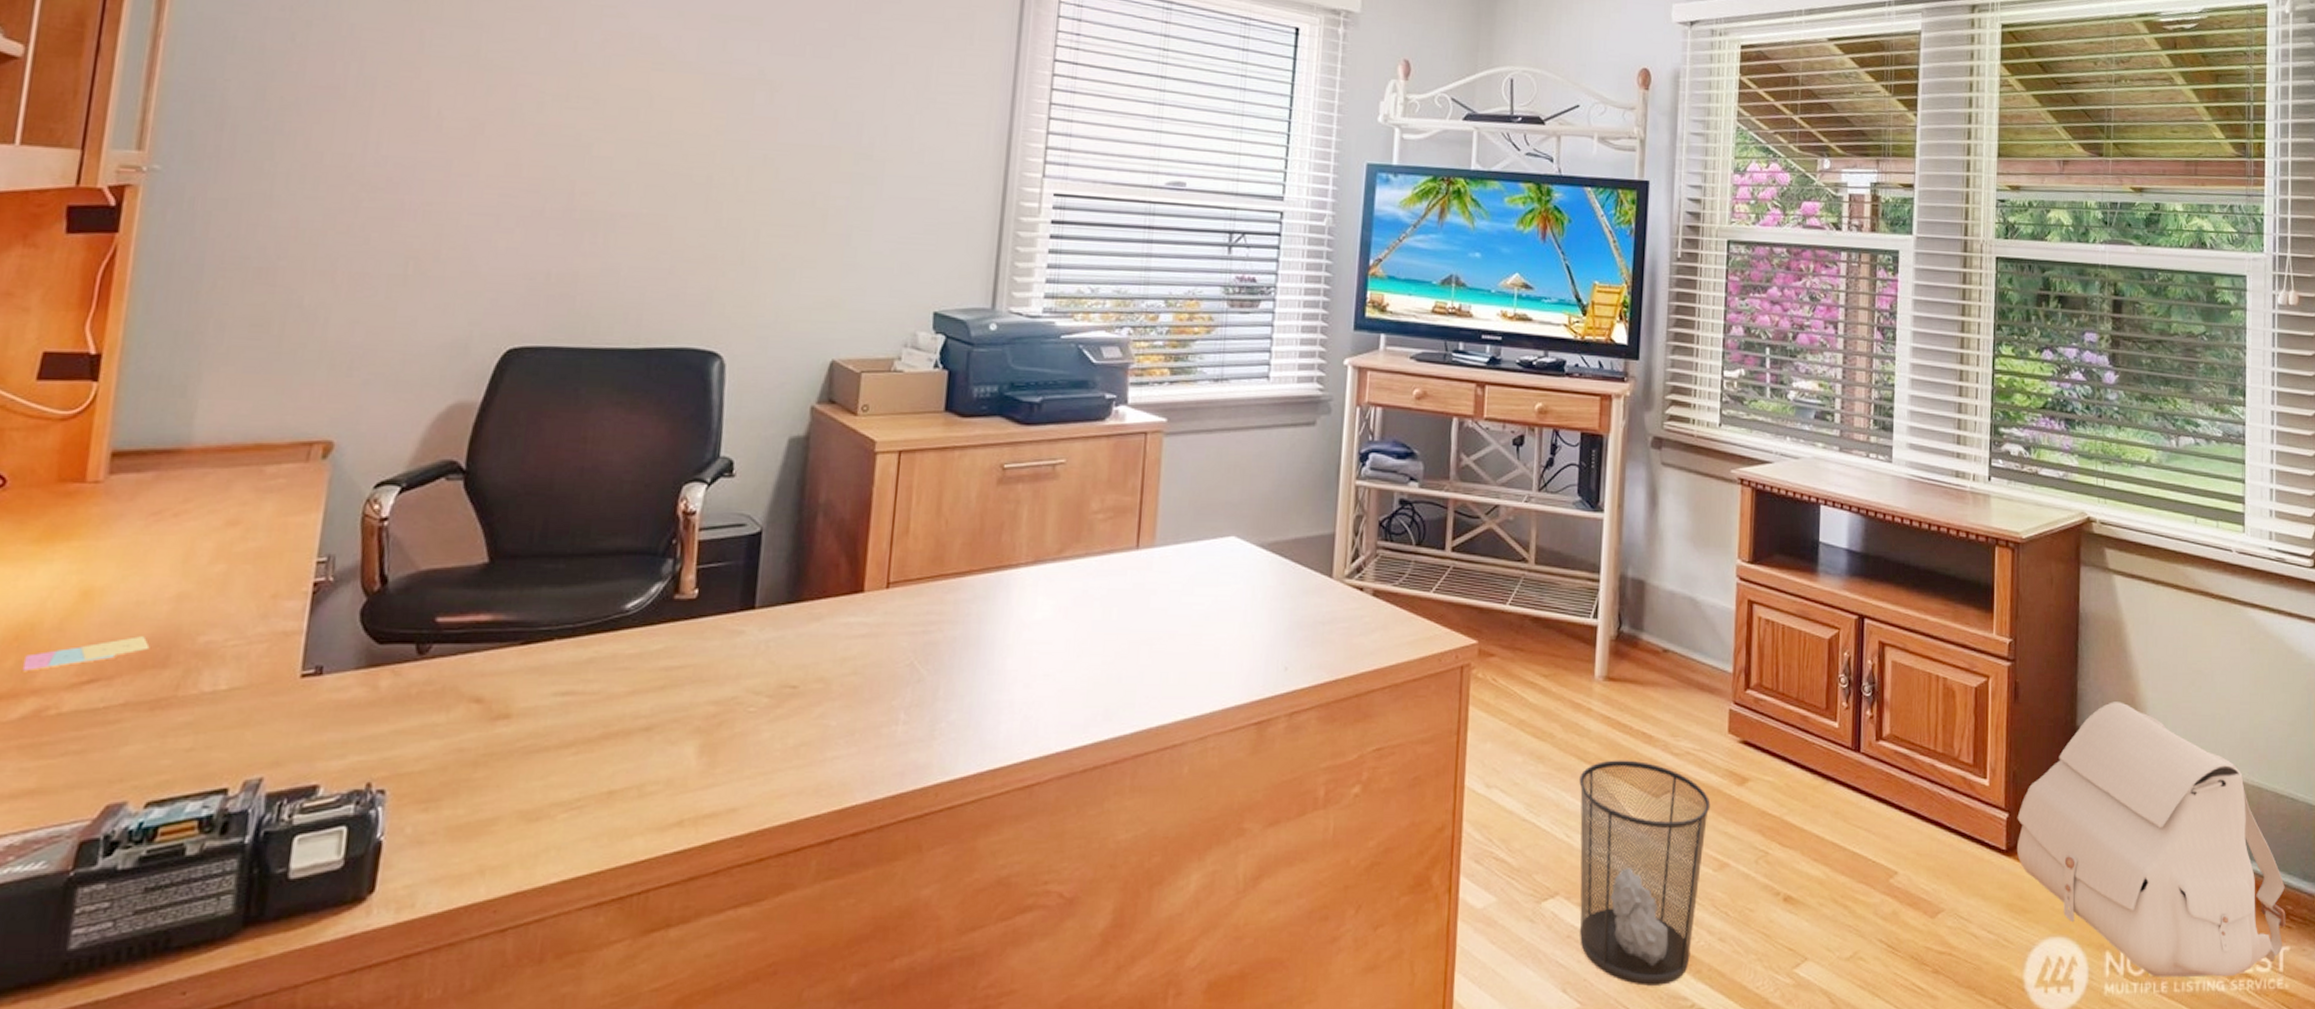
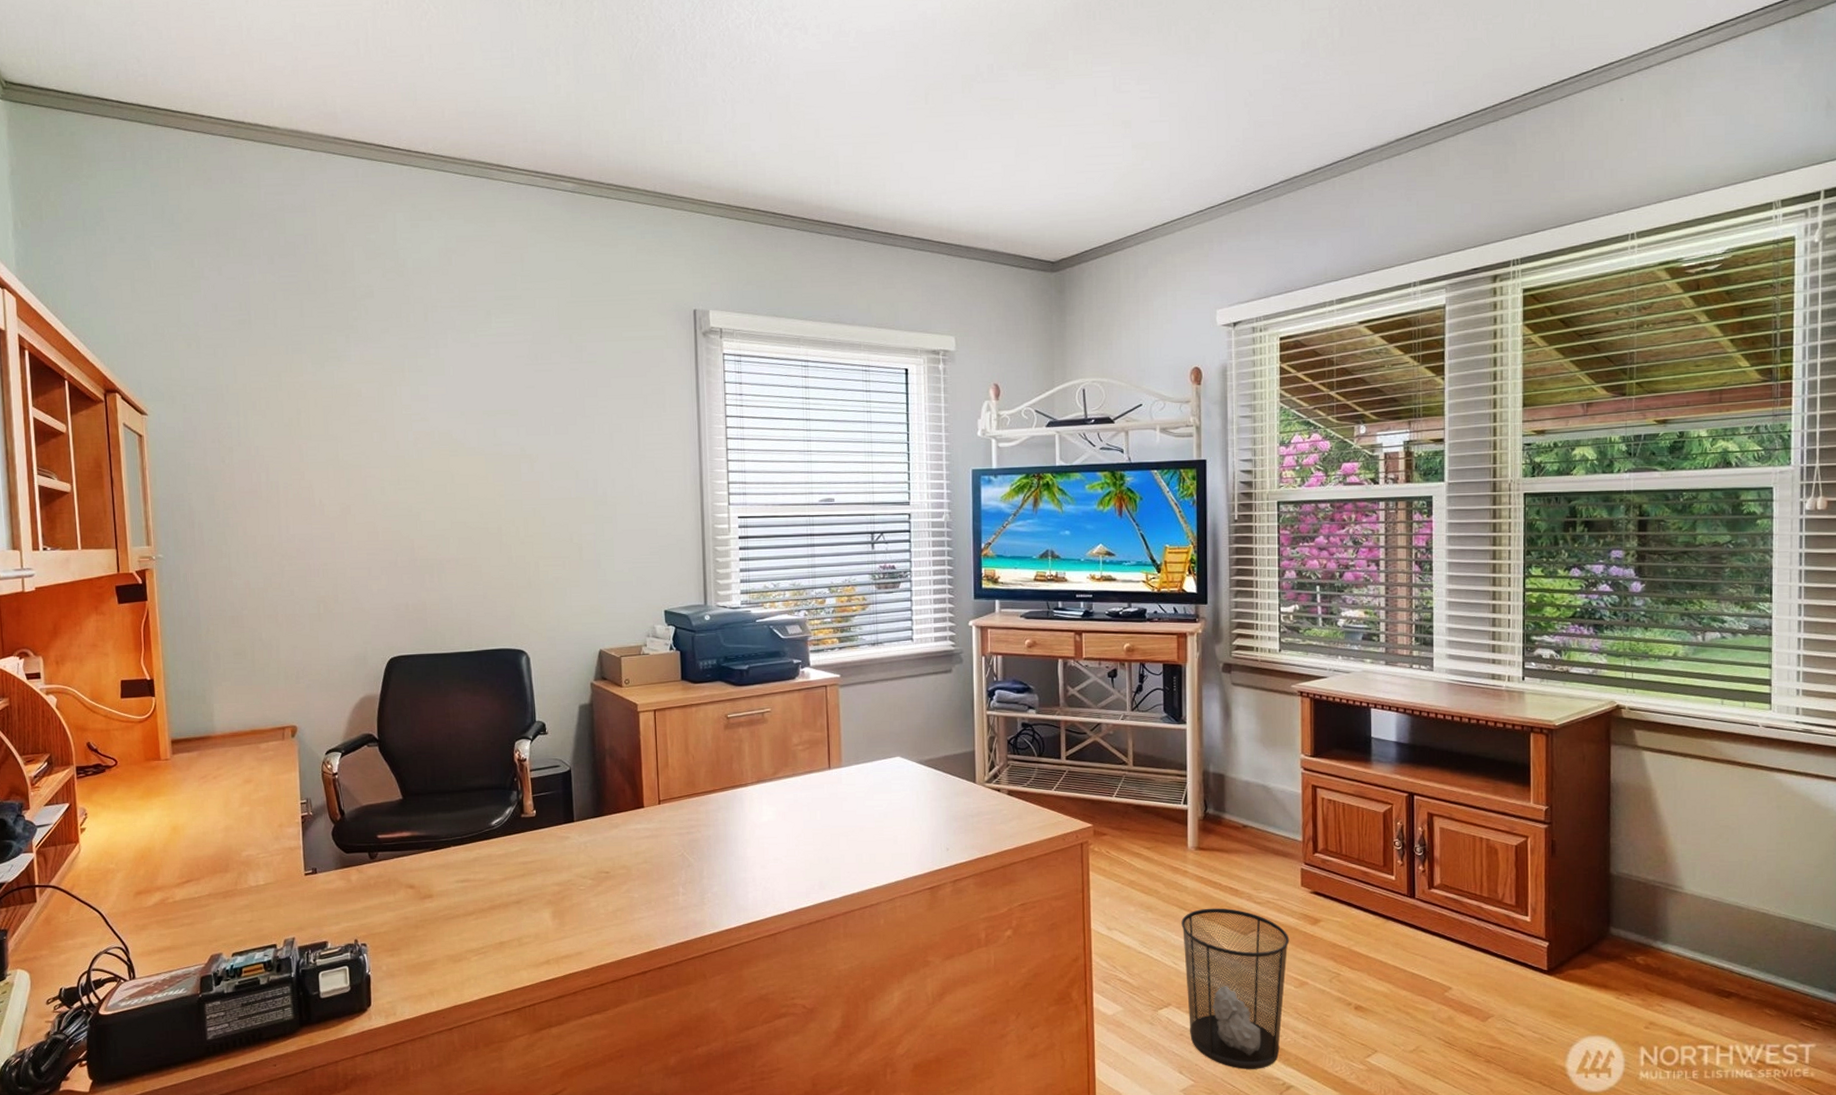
sticky notes: present [21,636,150,671] -> none [149,853,216,876]
satchel: present [2016,702,2286,977] -> none [1557,853,1812,1067]

